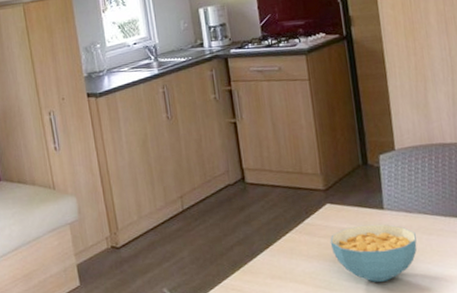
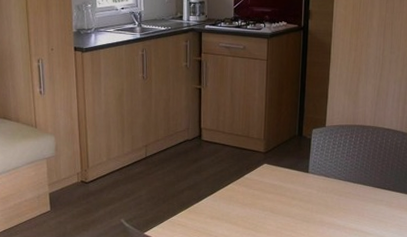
cereal bowl: present [330,224,417,282] -> none [262,183,329,228]

